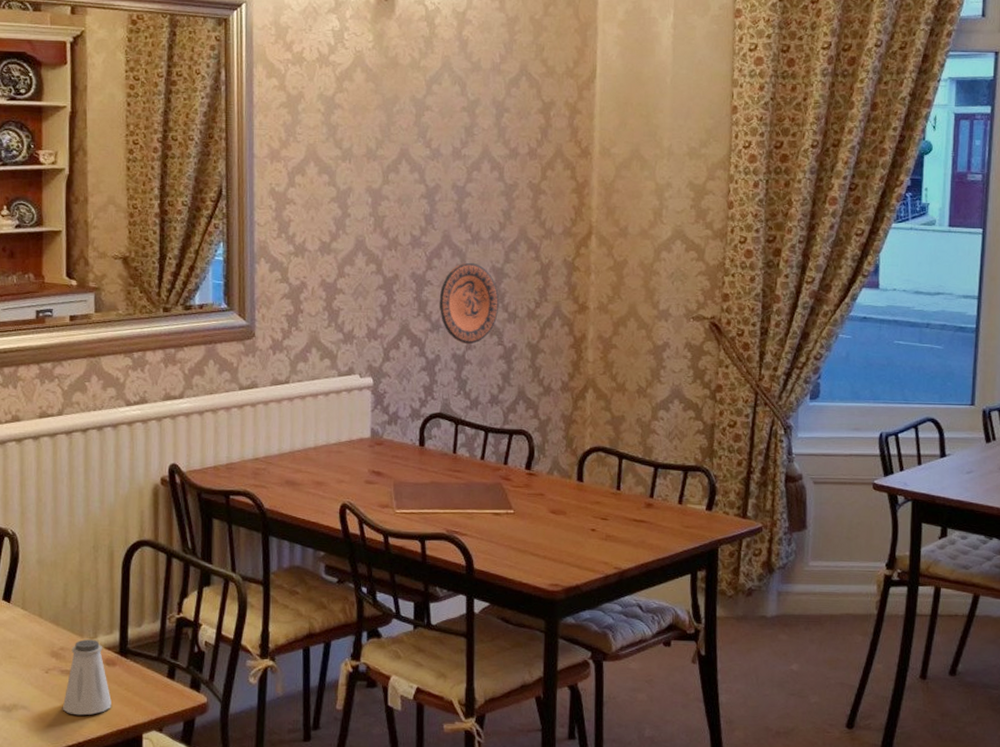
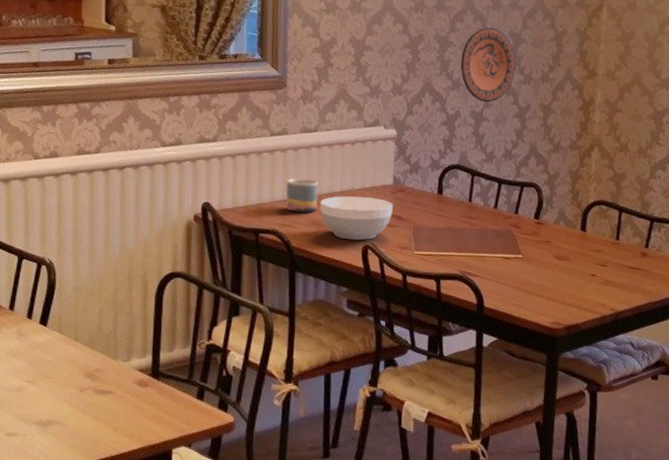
saltshaker: present [62,639,111,716] -> none [96,362,143,432]
mug: none [256,434,291,471] -> present [285,178,319,212]
bowl: none [293,451,371,500] -> present [320,196,393,240]

